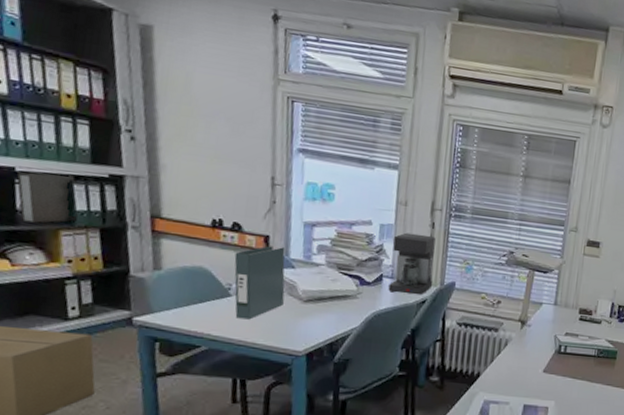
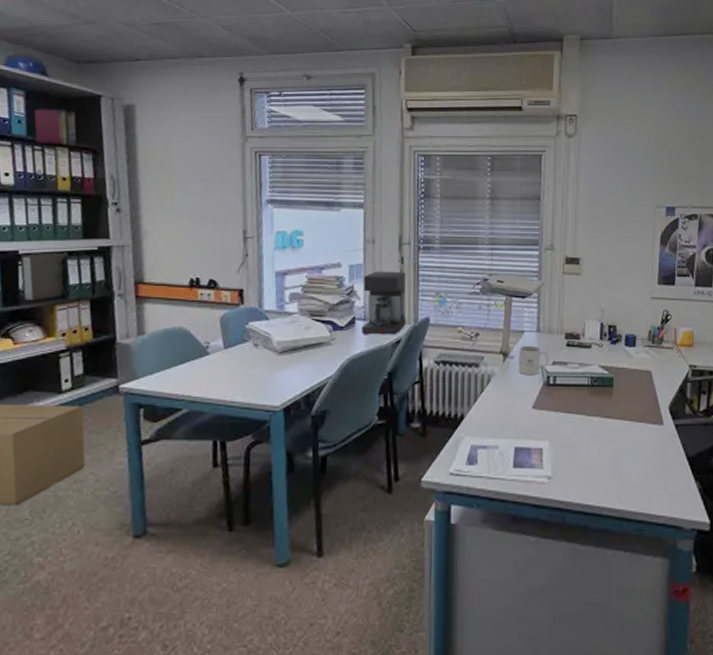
books: none [31,11,84,62] -> present [34,108,77,147]
binder: present [234,246,285,320] -> none [211,299,260,377]
mug: none [534,316,563,344] -> present [518,345,550,376]

